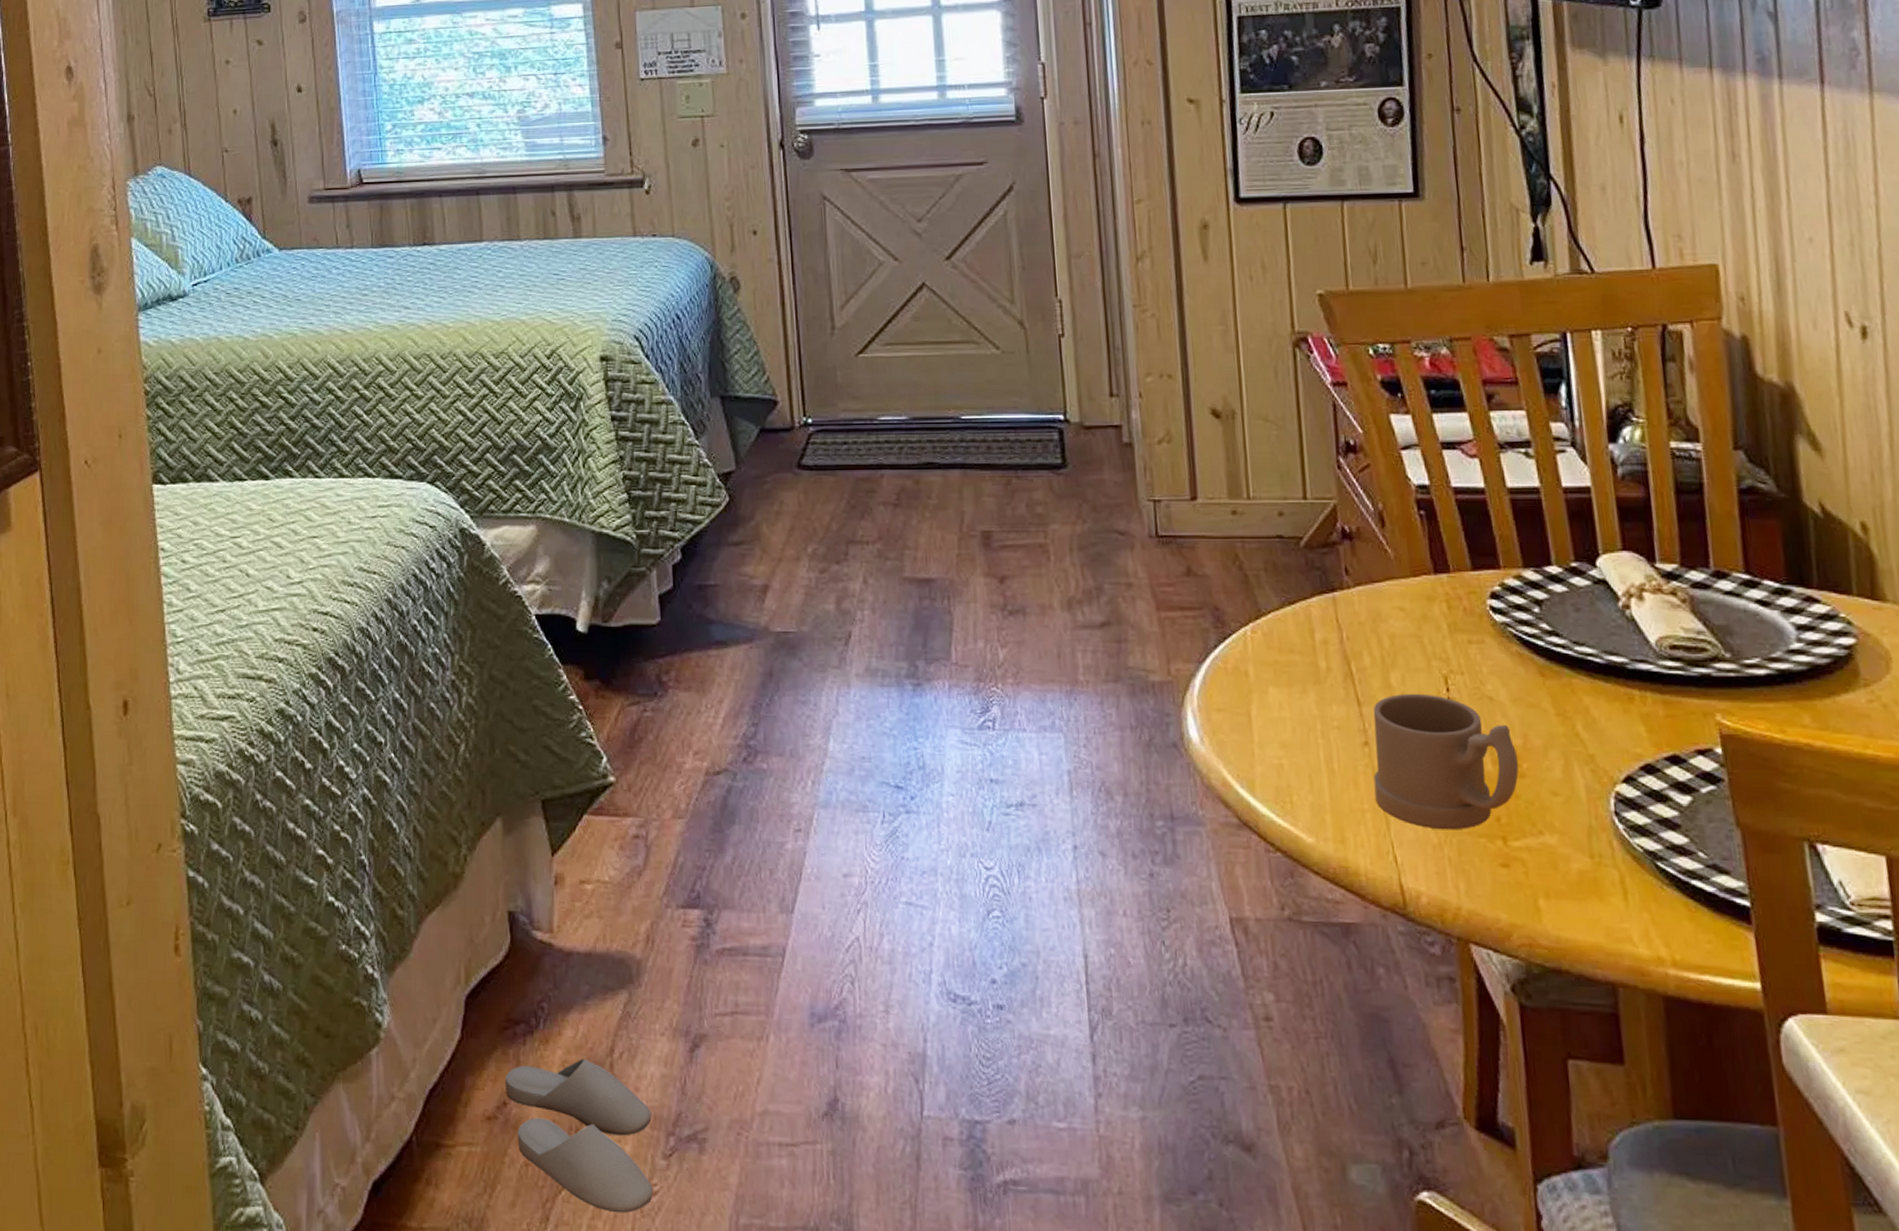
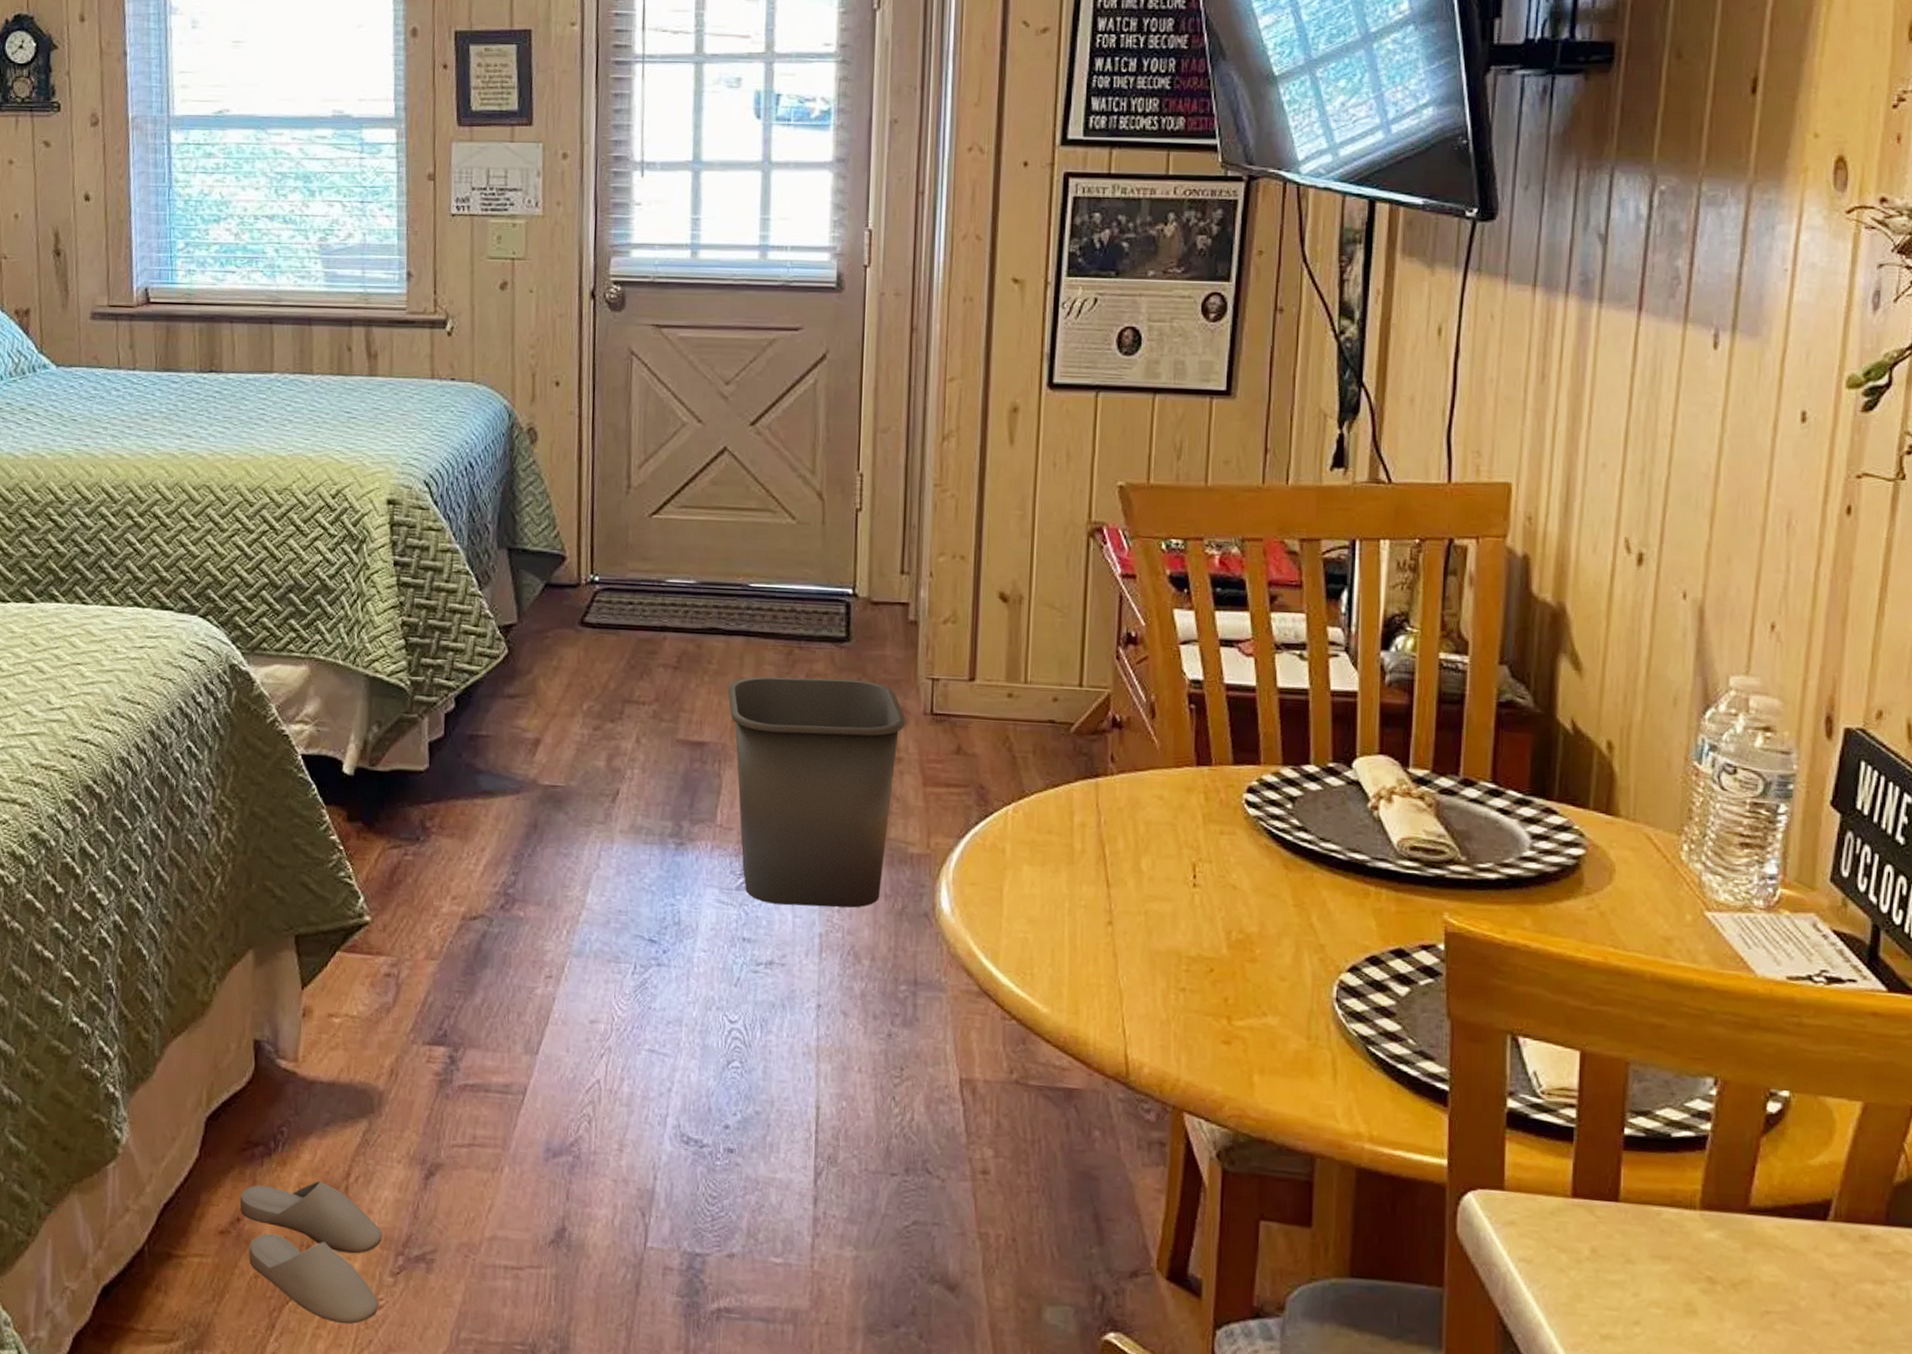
waste bin: none [949,506,1132,742] -> present [728,676,906,908]
mug: present [1373,693,1519,830] -> none [1112,878,1253,1008]

